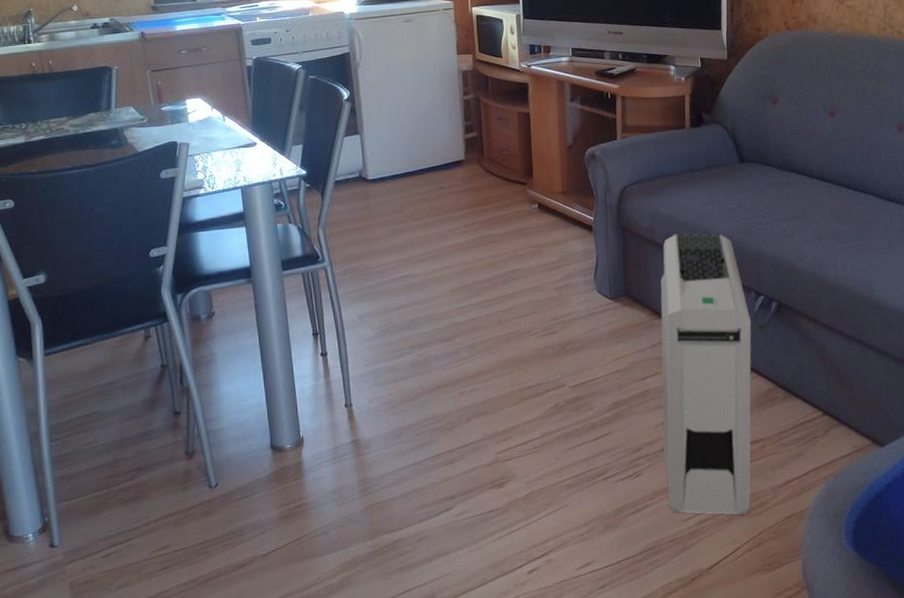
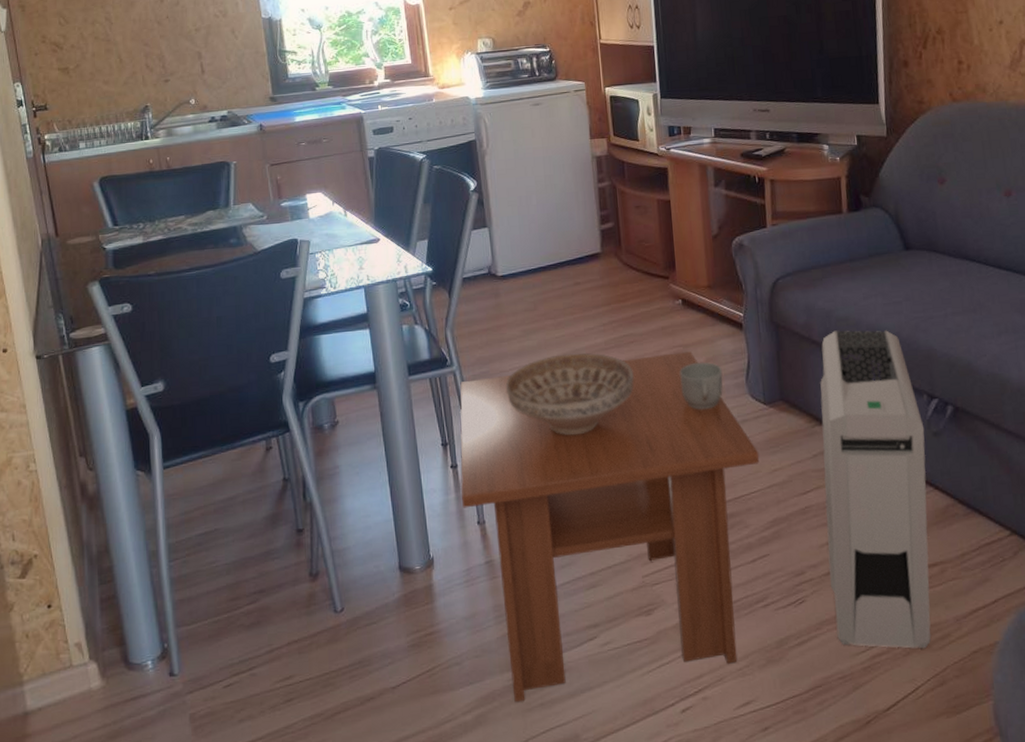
coffee table: none [329,251,605,567] -> present [459,352,760,702]
decorative bowl: none [374,251,493,327] -> present [506,353,634,436]
mug: none [534,261,574,304] -> present [680,362,723,410]

